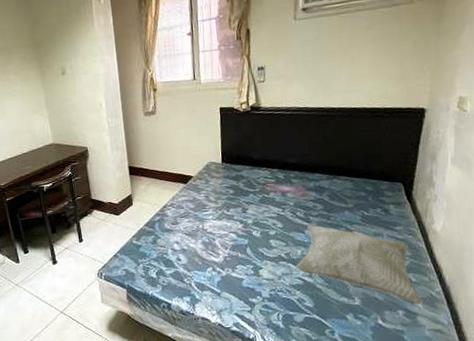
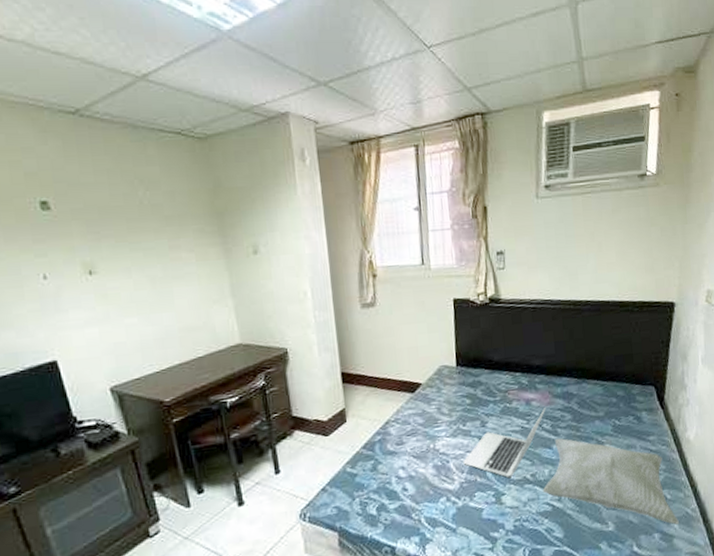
laptop: none [227,199,300,255] -> present [463,408,546,478]

